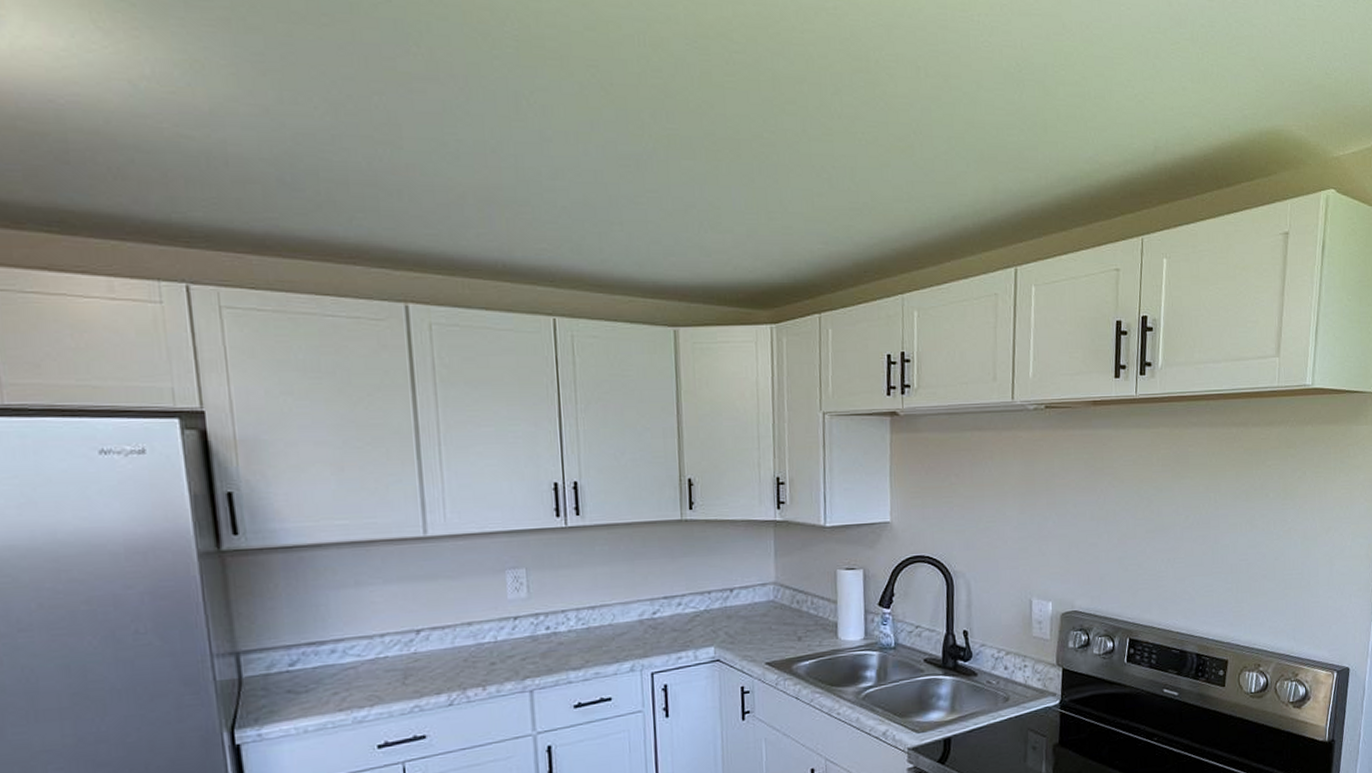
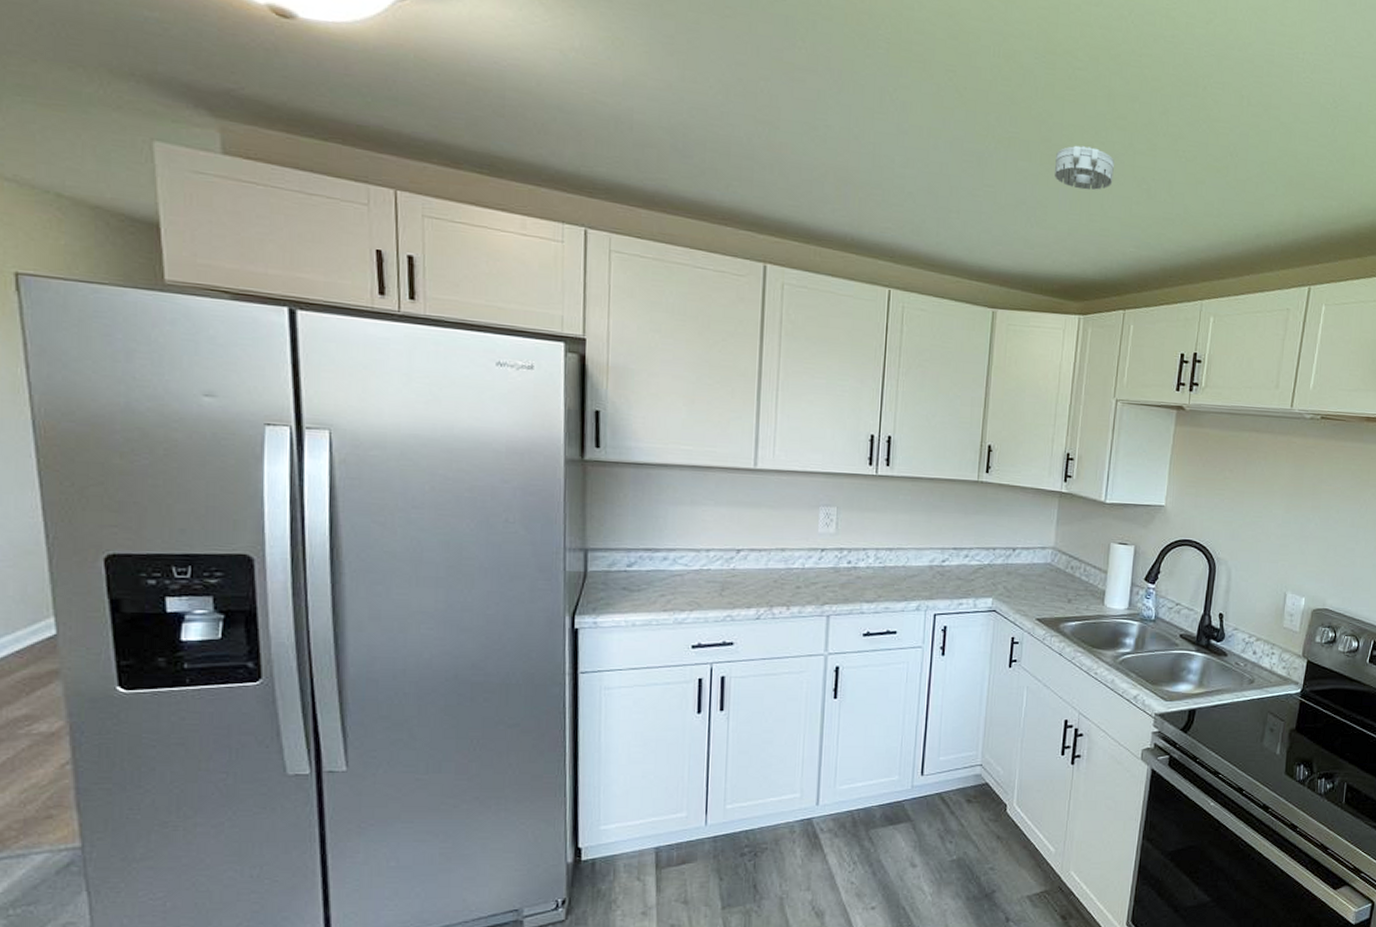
smoke detector: none [722,137,790,186] -> present [1054,145,1114,190]

